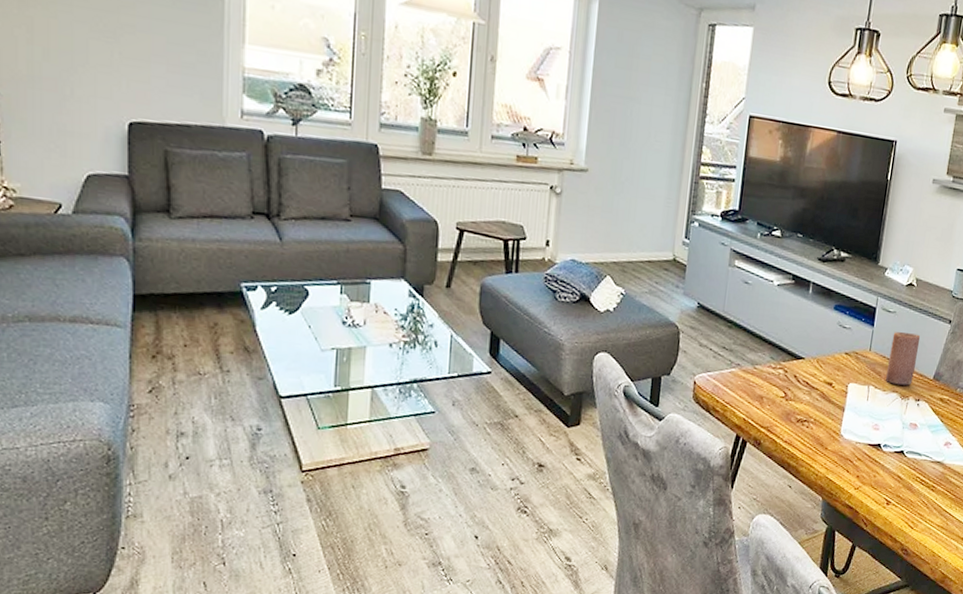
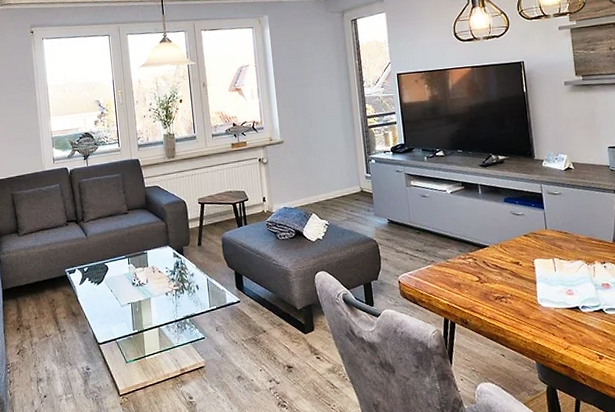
candle: present [885,332,921,386] -> none [564,207,594,253]

